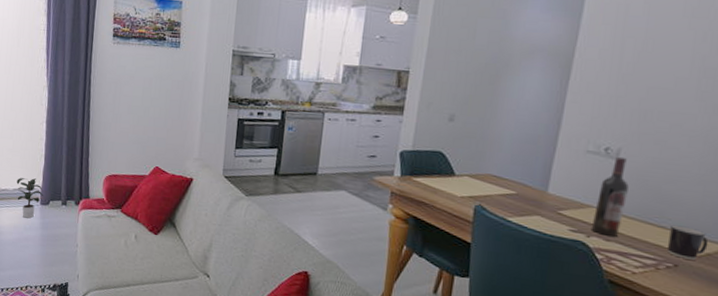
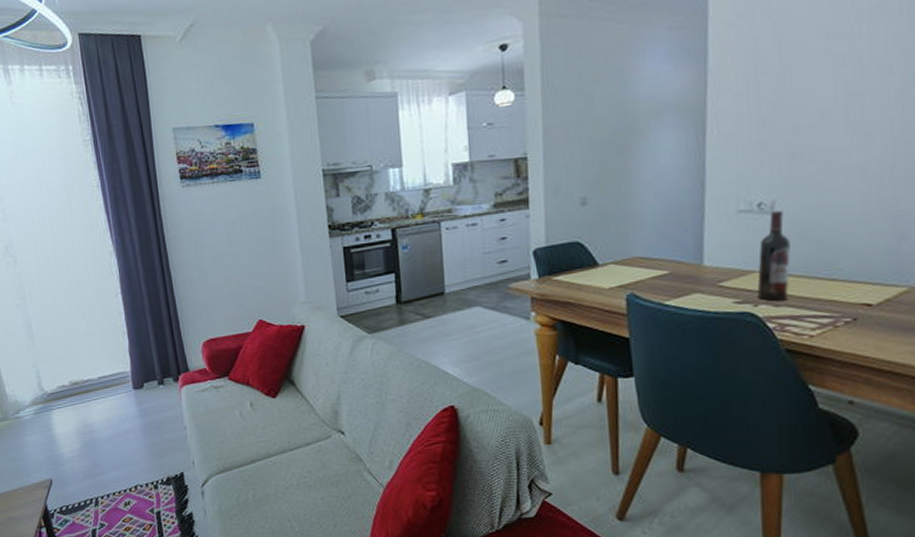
potted plant: present [16,178,44,219] -> none [100,361,136,408]
mug: present [666,225,709,260] -> none [841,274,886,310]

